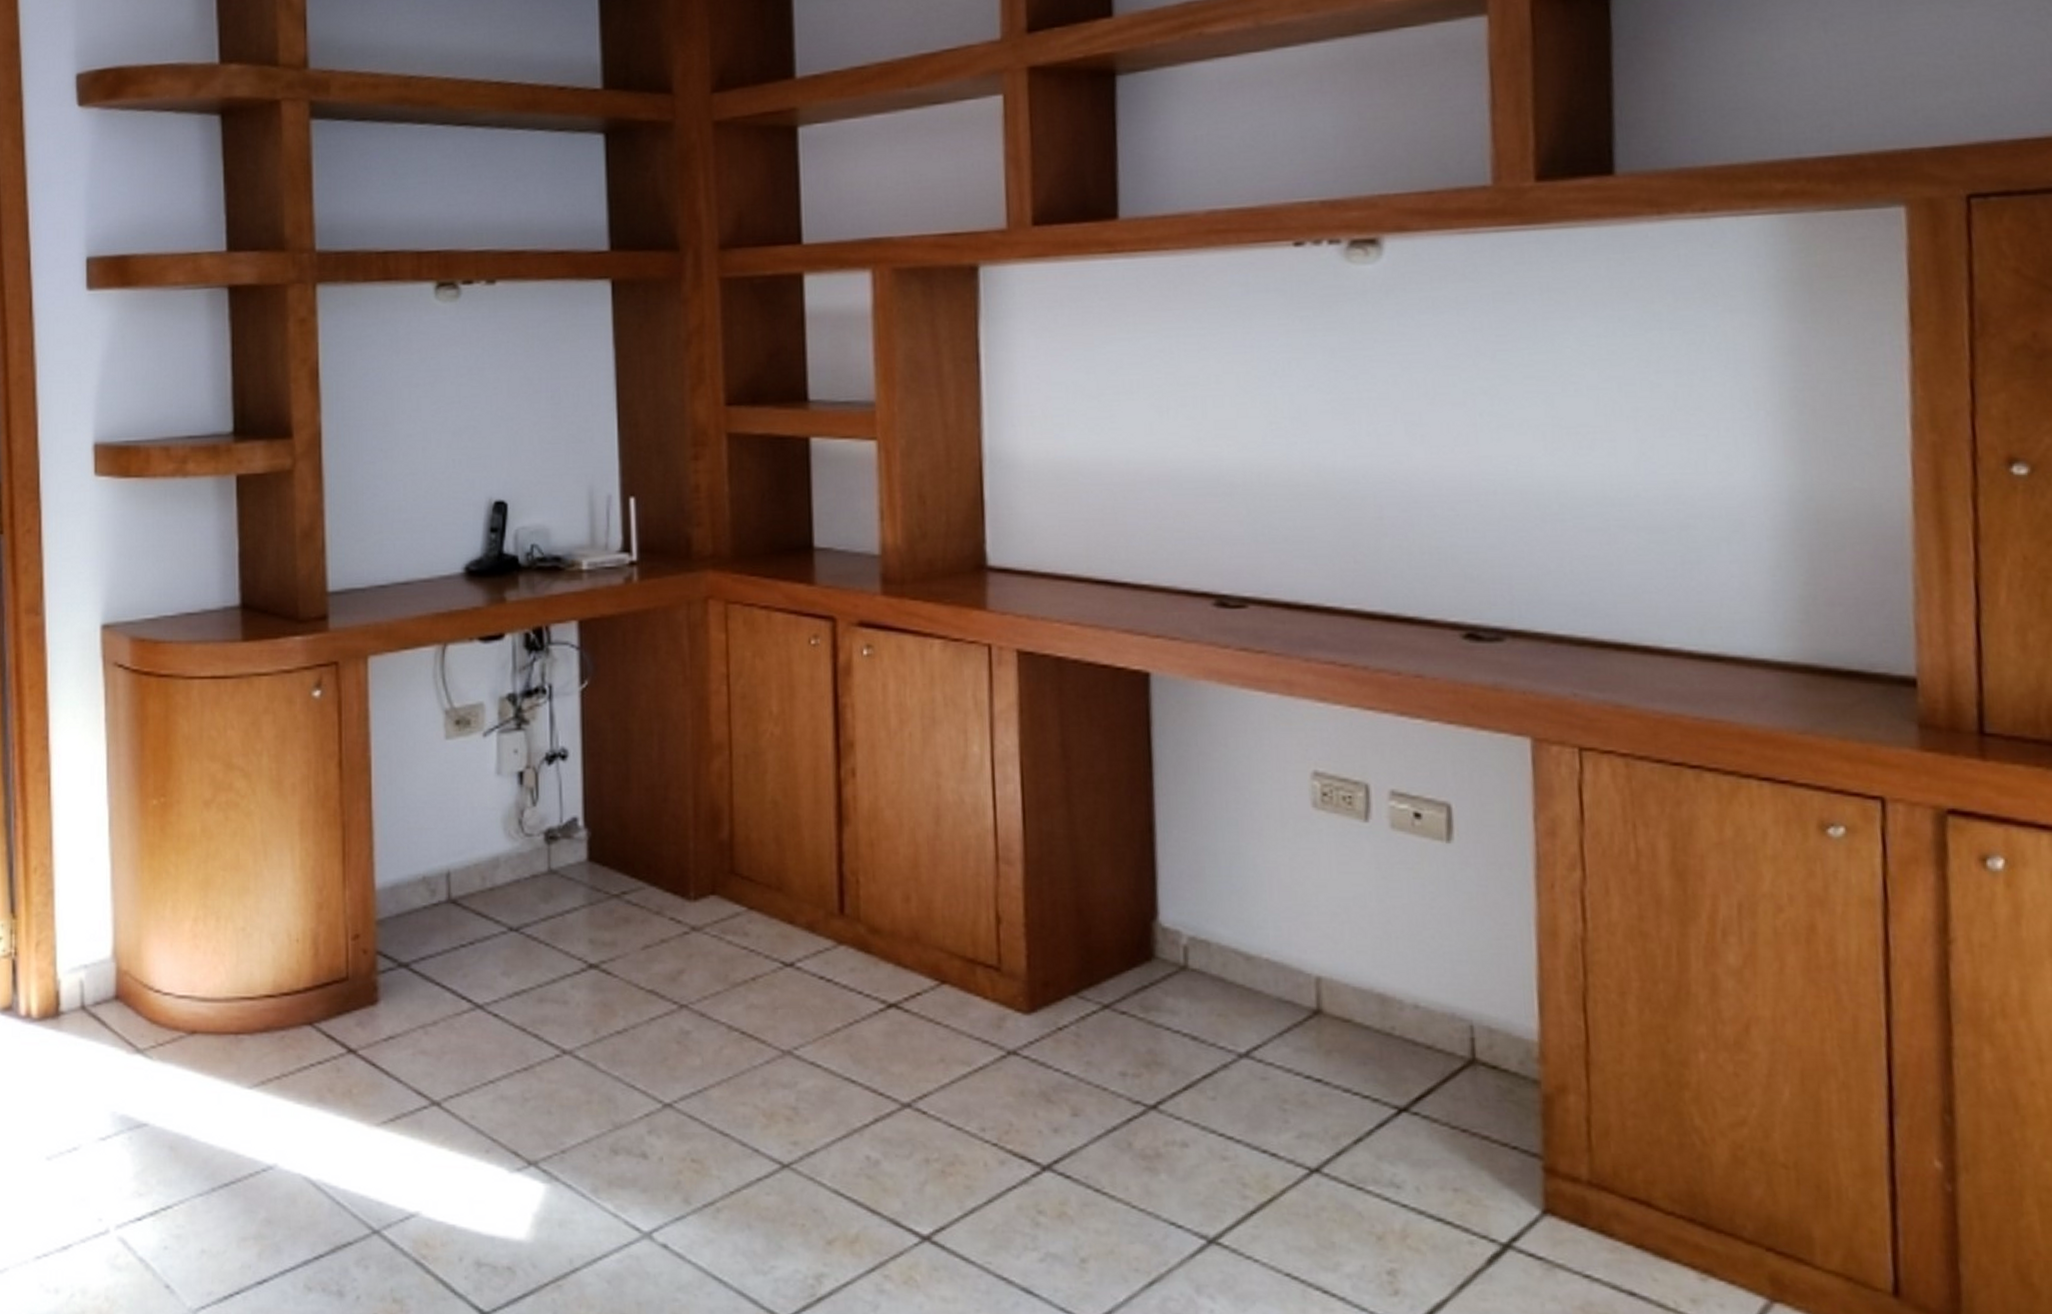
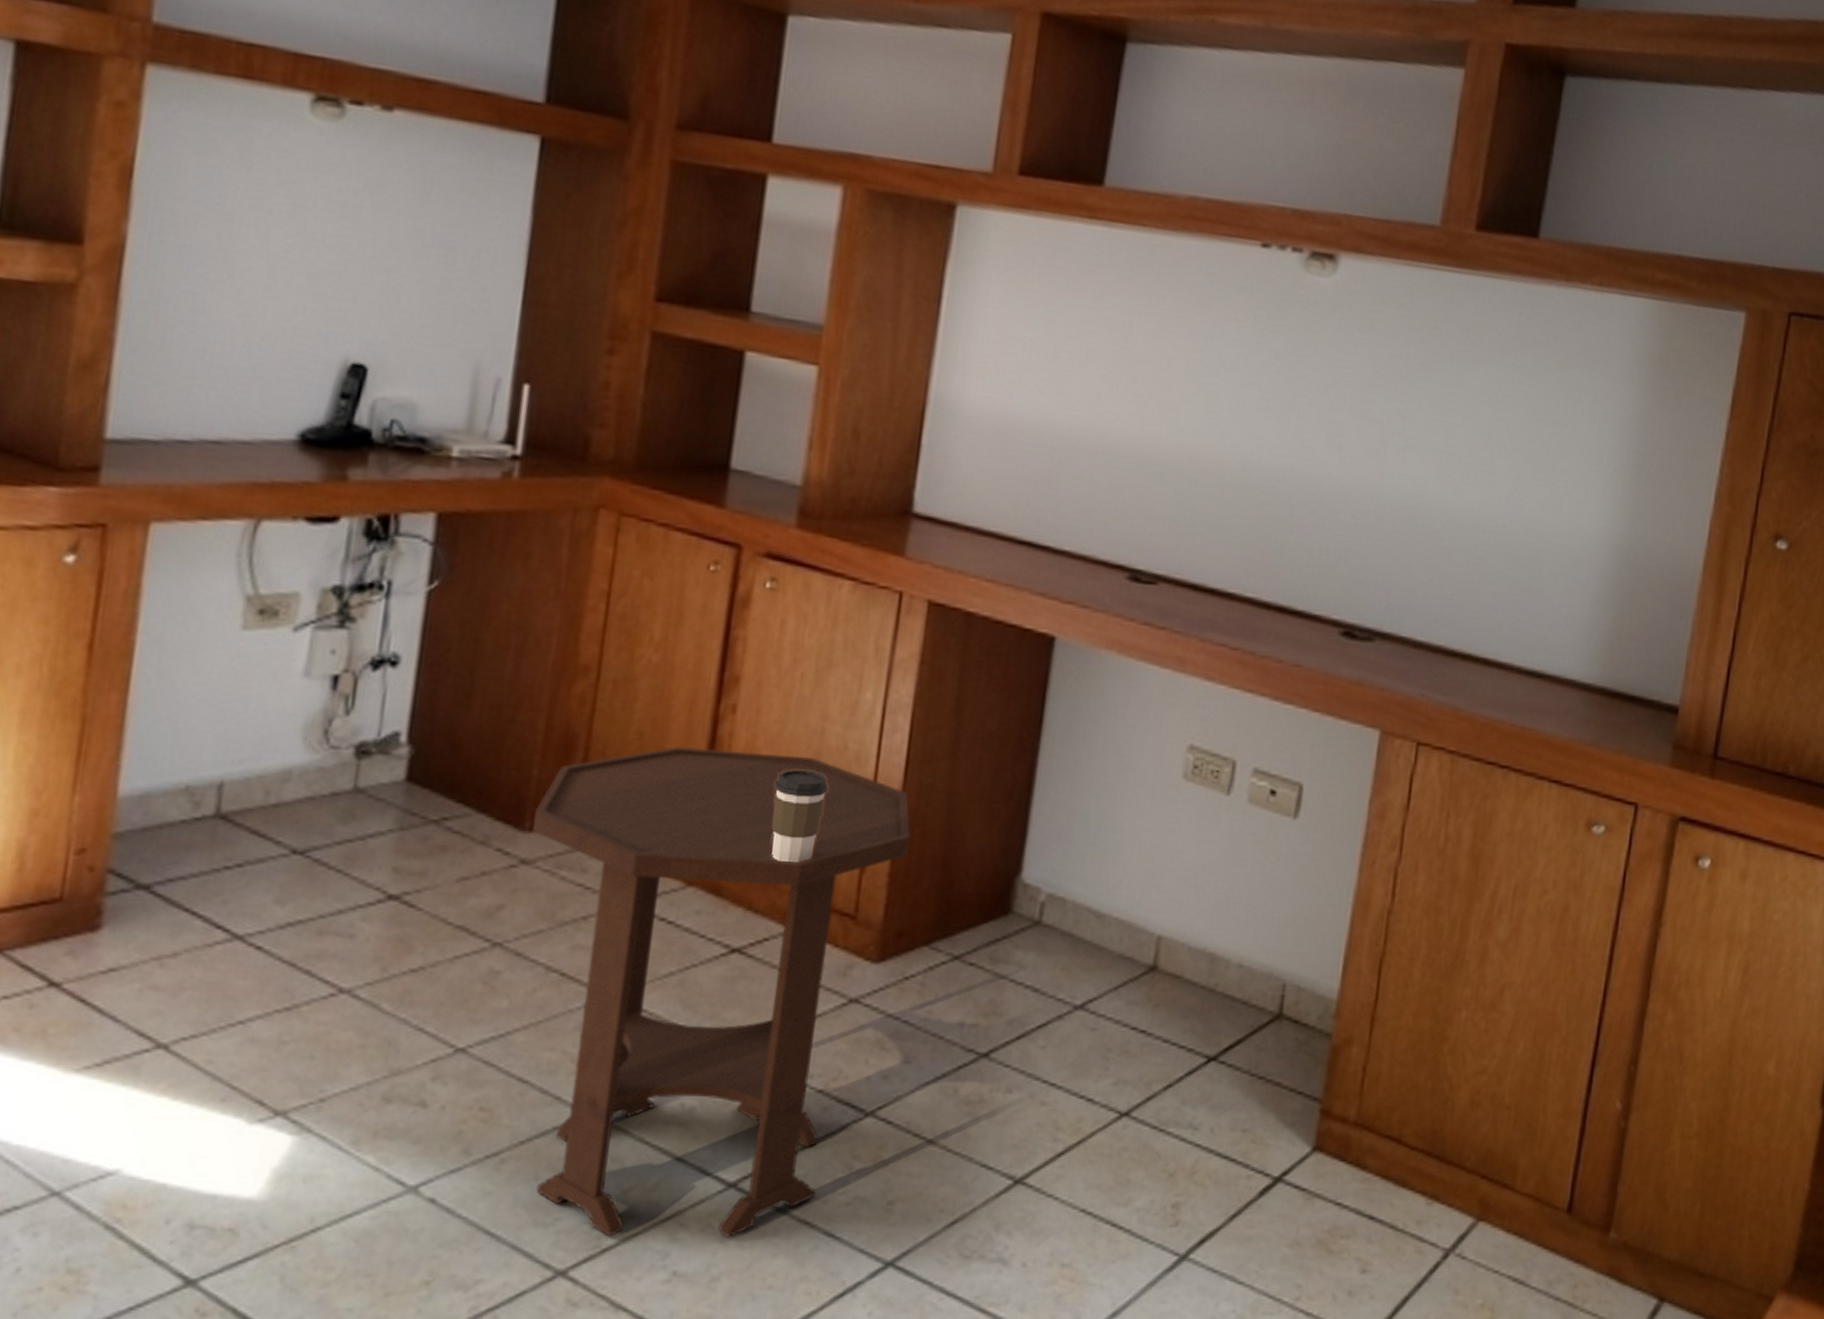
side table: none [697,812,1040,1292] -> present [533,746,911,1238]
coffee cup: none [902,825,953,918] -> present [771,769,829,864]

